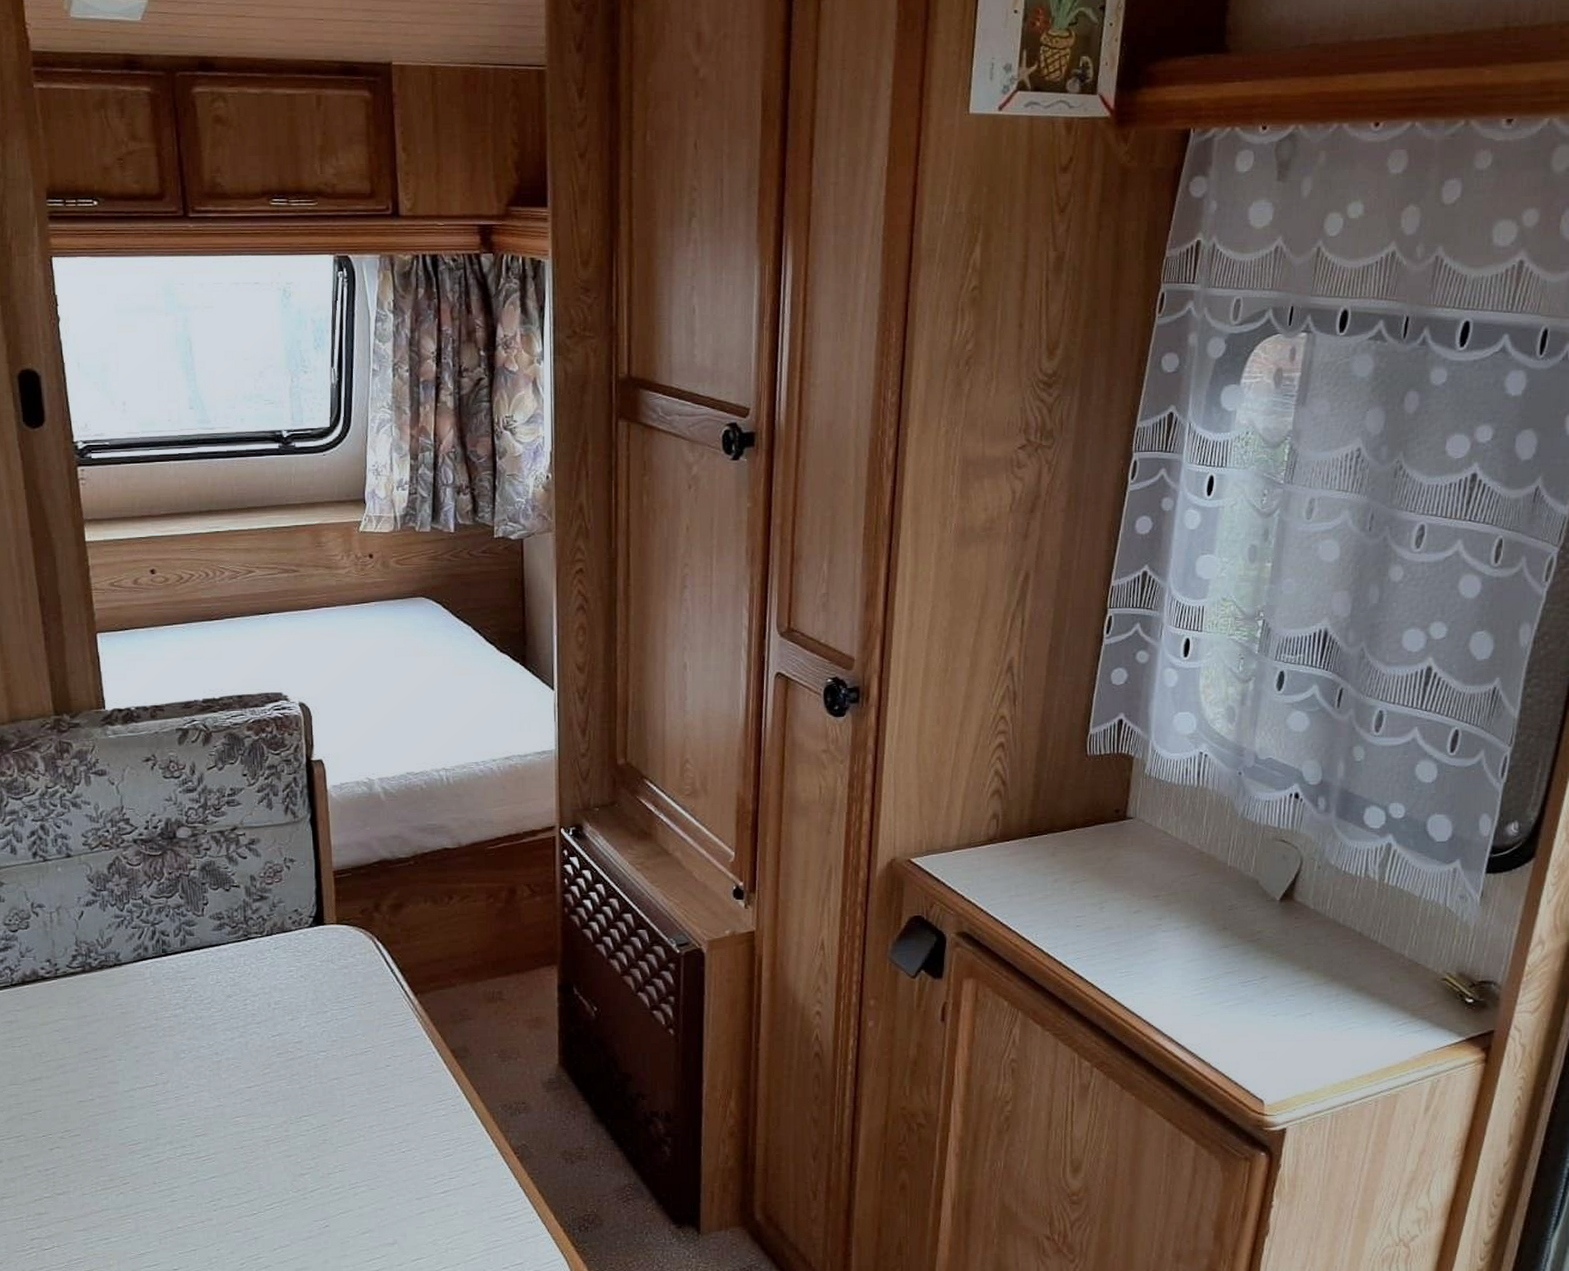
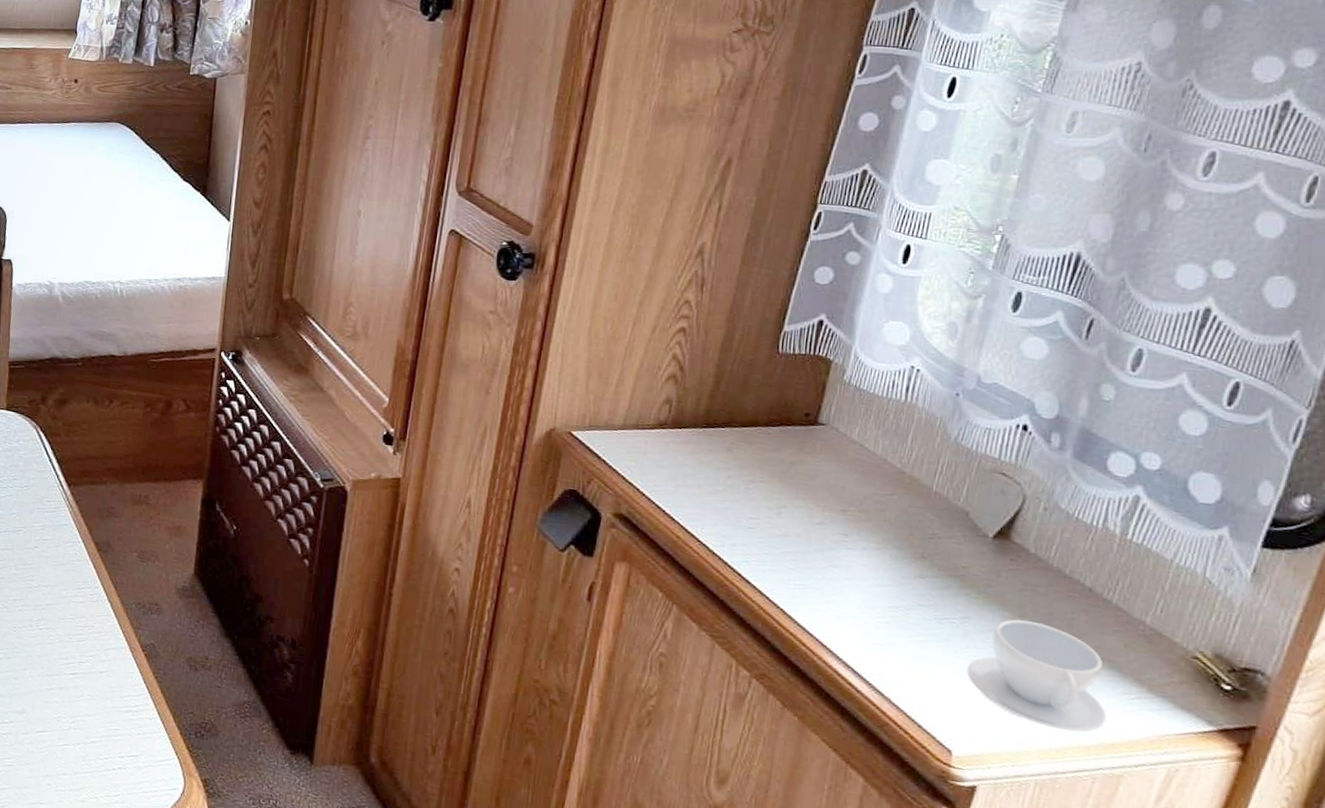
teacup: none [1269,971,1382,1064] -> present [966,619,1107,732]

